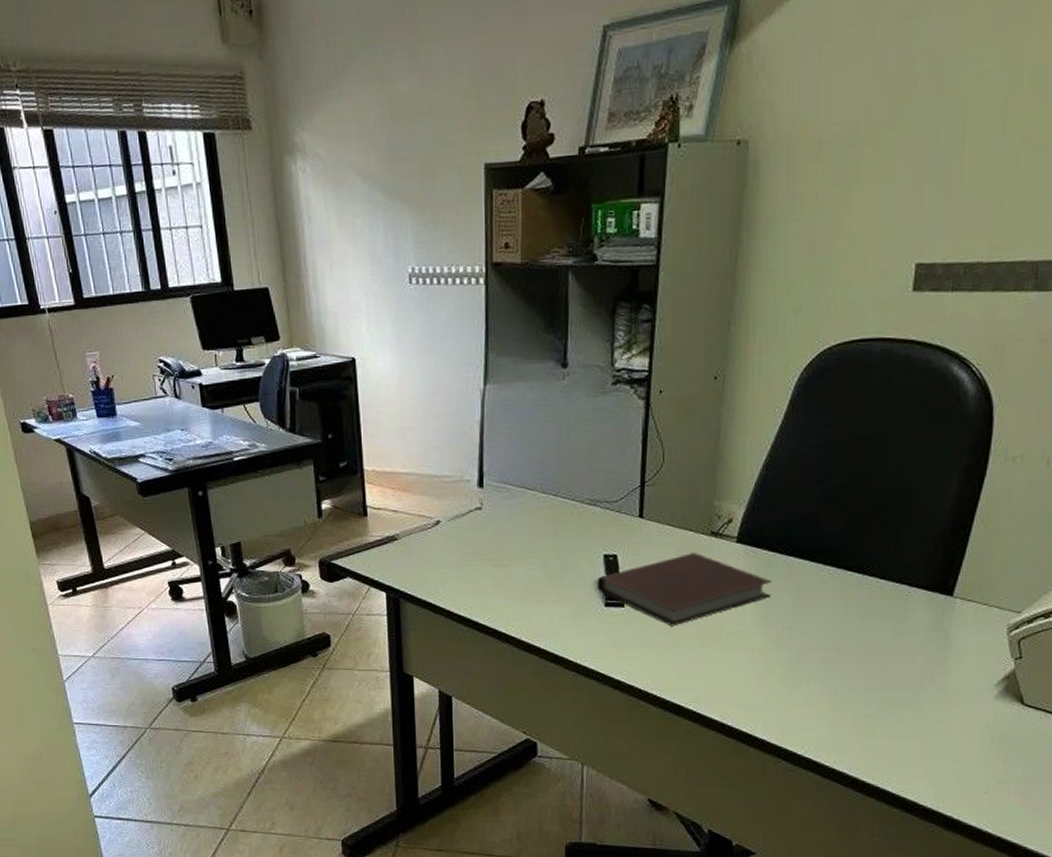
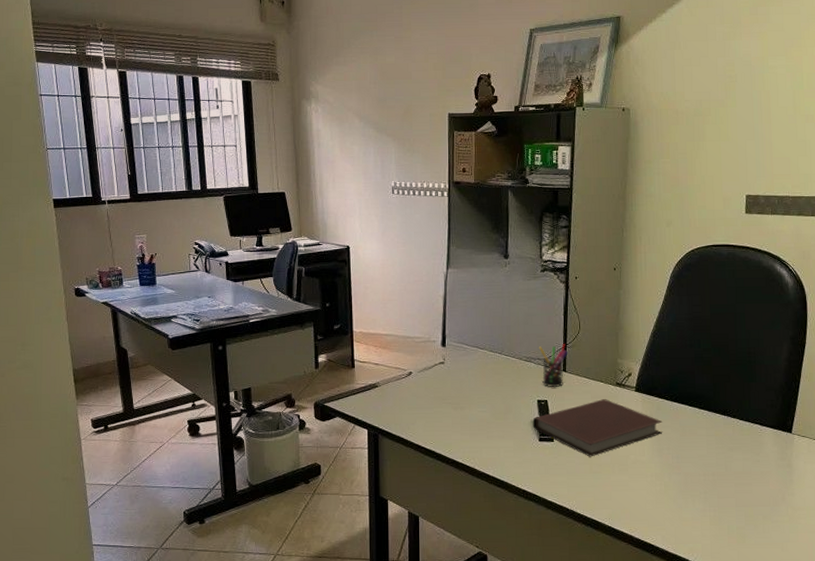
pen holder: none [606,481,646,538] -> present [538,344,568,387]

